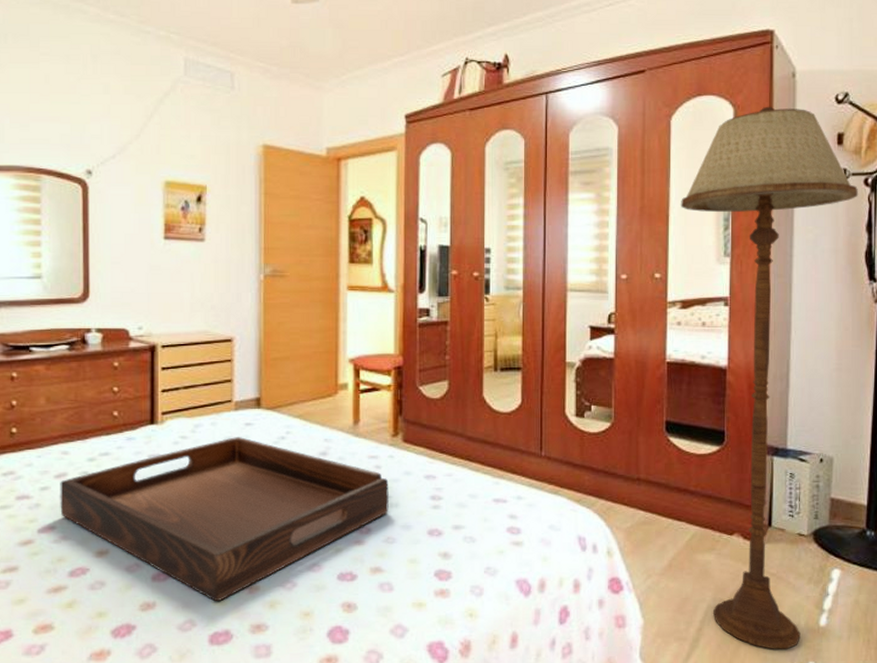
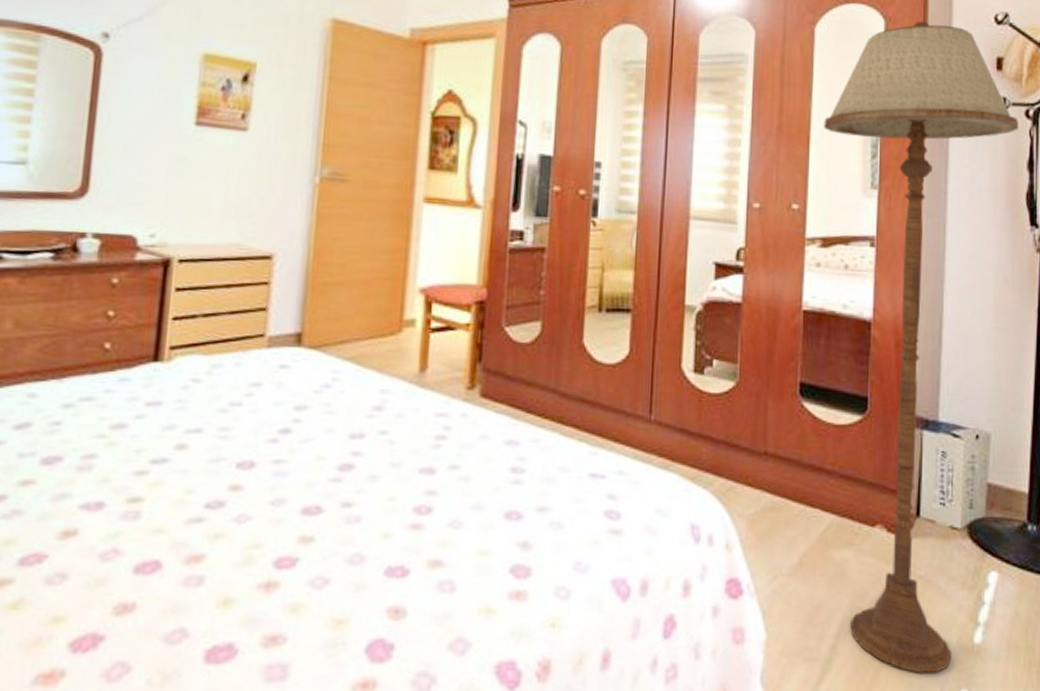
serving tray: present [60,437,389,602] -> none [16,382,459,604]

